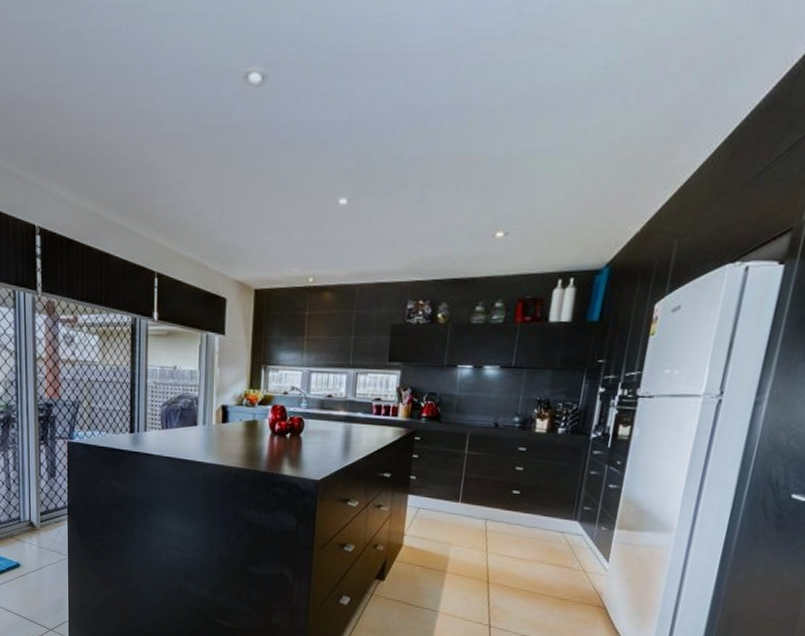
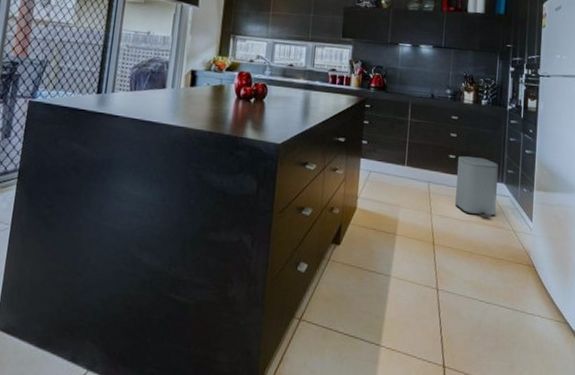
pedal bin: none [516,491,572,557] -> present [455,156,498,218]

